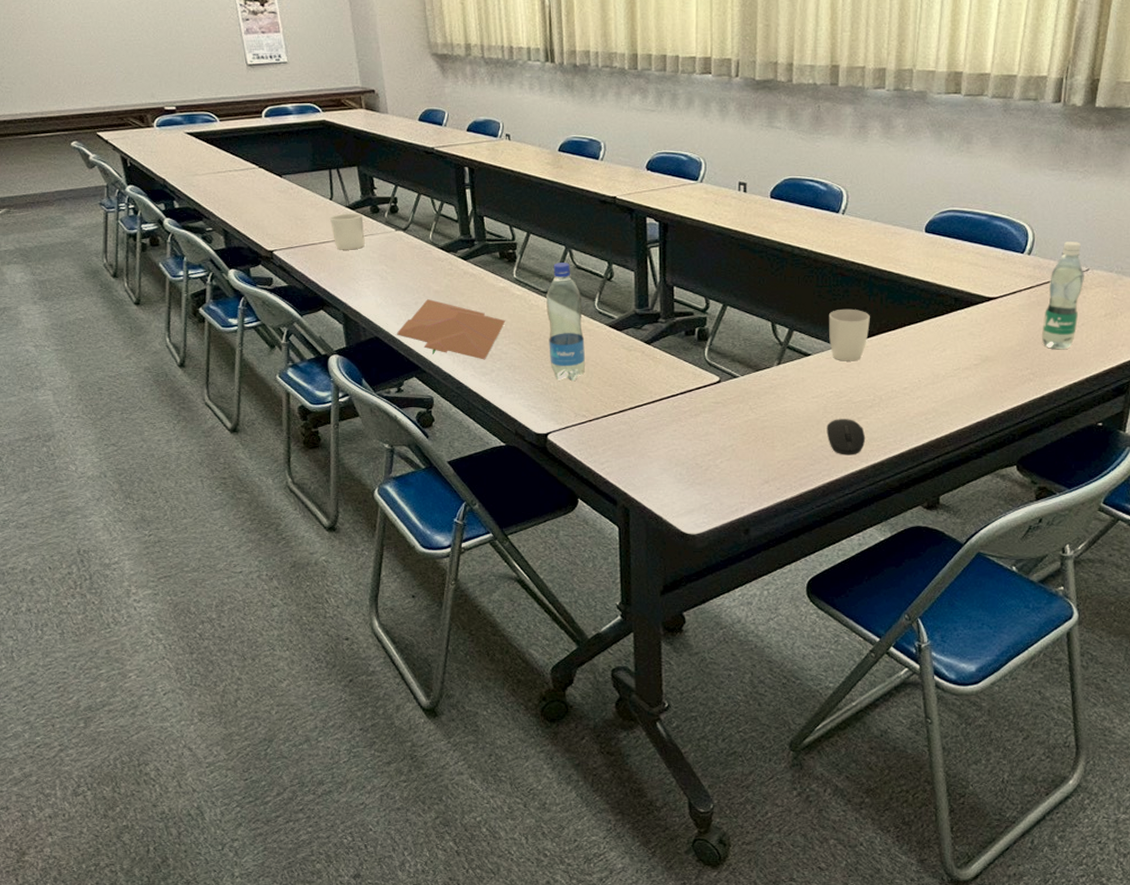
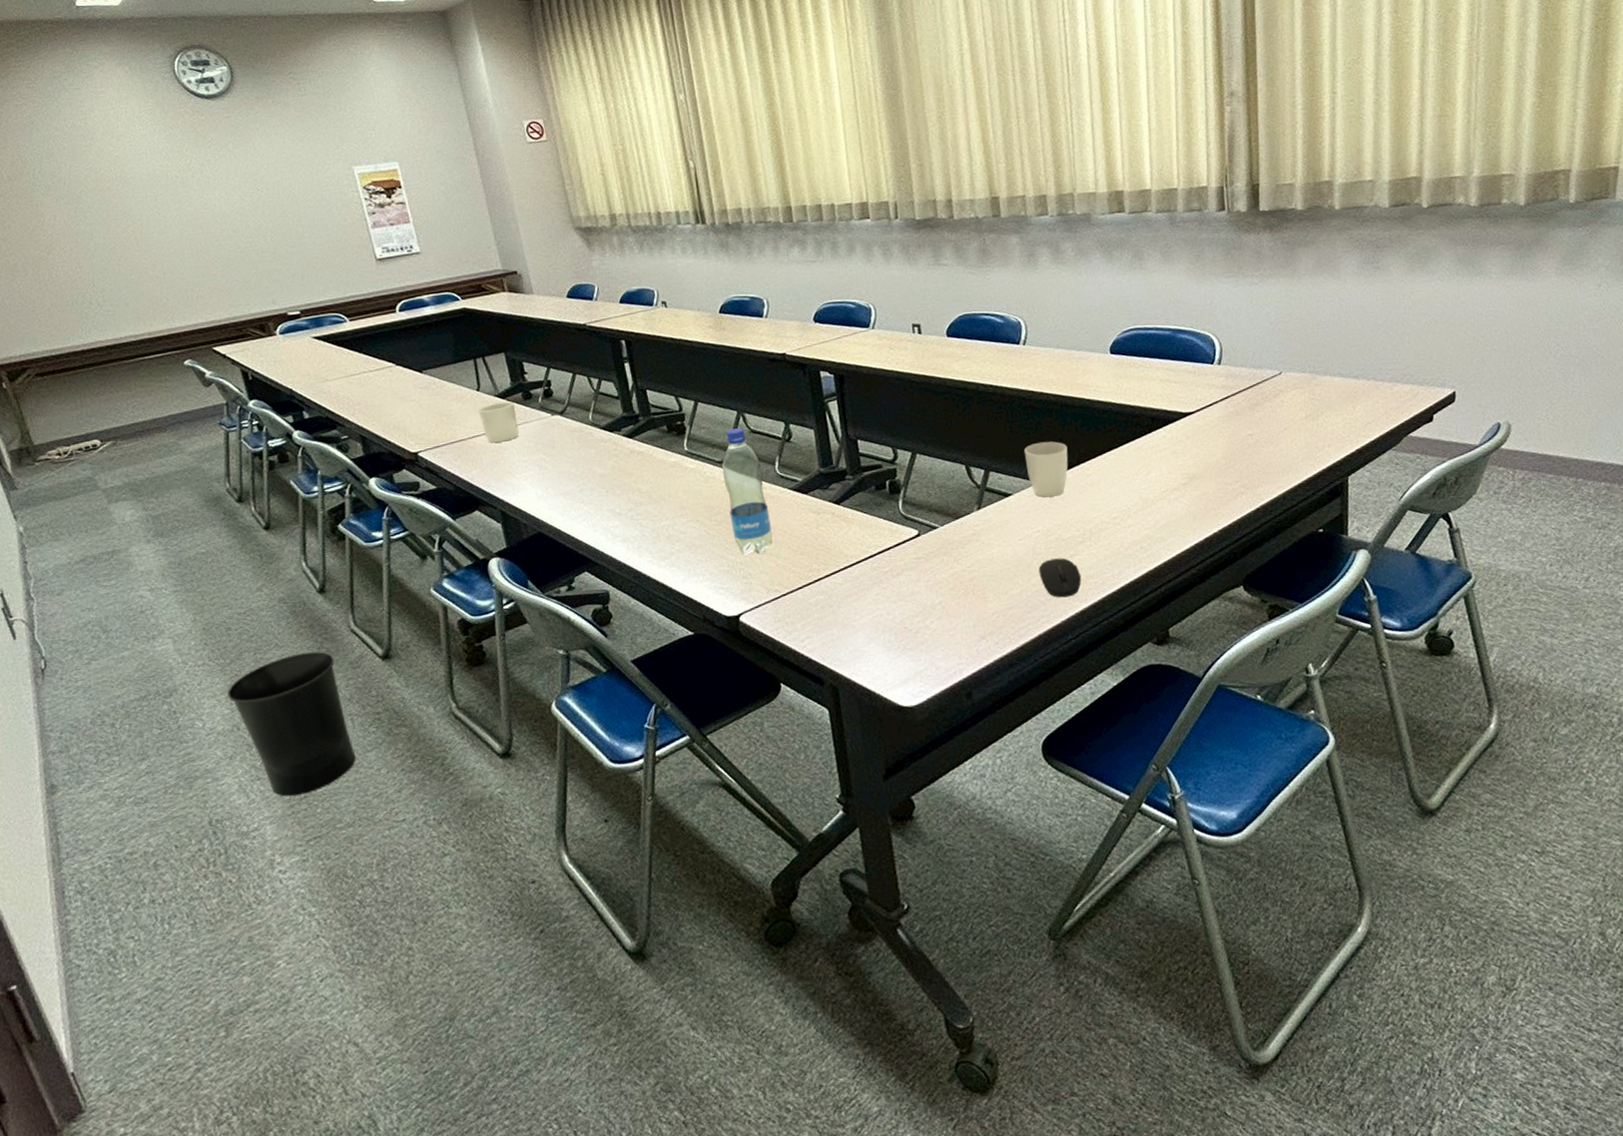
waste bin: none [97,417,203,539] -> present [227,651,356,797]
papers: present [396,299,506,360] -> none [561,484,681,544]
bottle: present [1041,242,1084,350] -> none [1244,346,1280,459]

